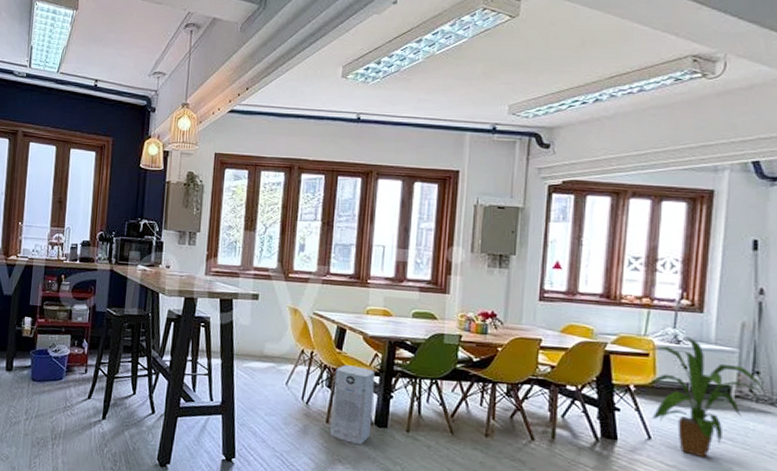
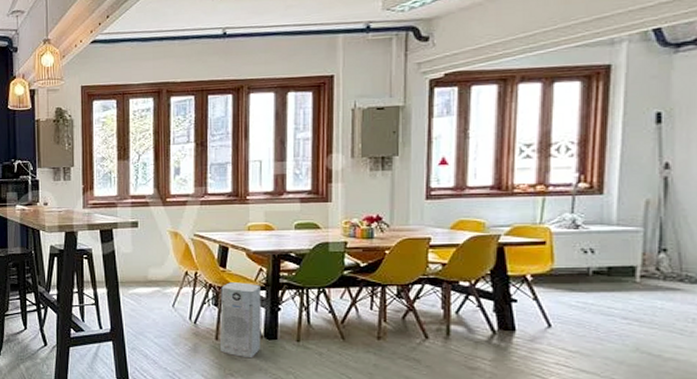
house plant: present [643,337,763,458] -> none [539,220,671,341]

